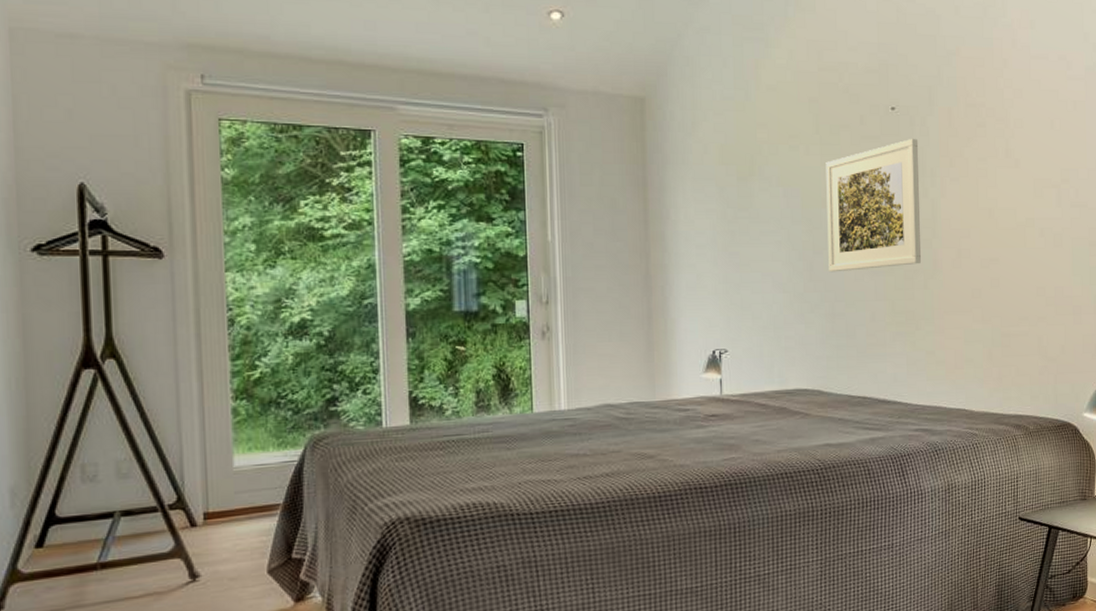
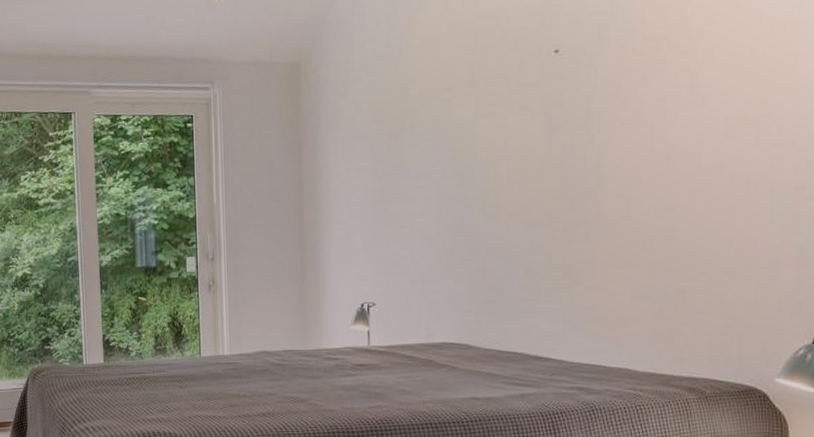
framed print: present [826,138,921,273] -> none [480,81,585,227]

